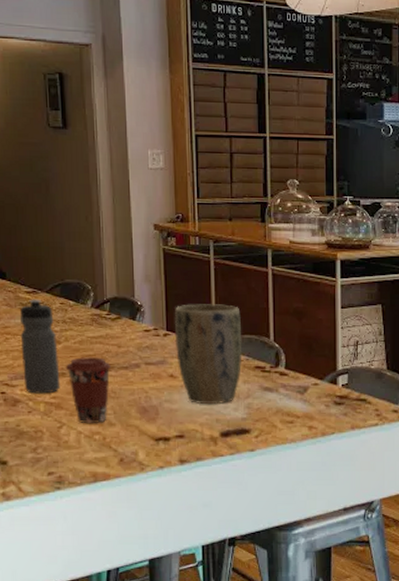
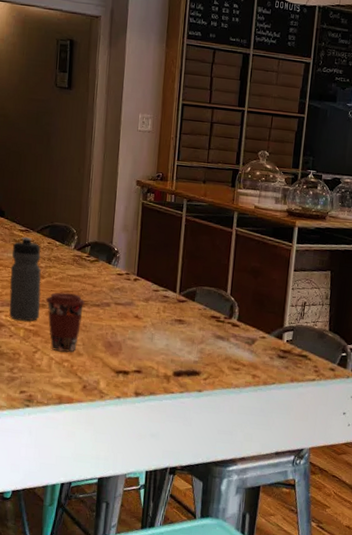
plant pot: present [174,304,242,404] -> none [143,254,204,346]

